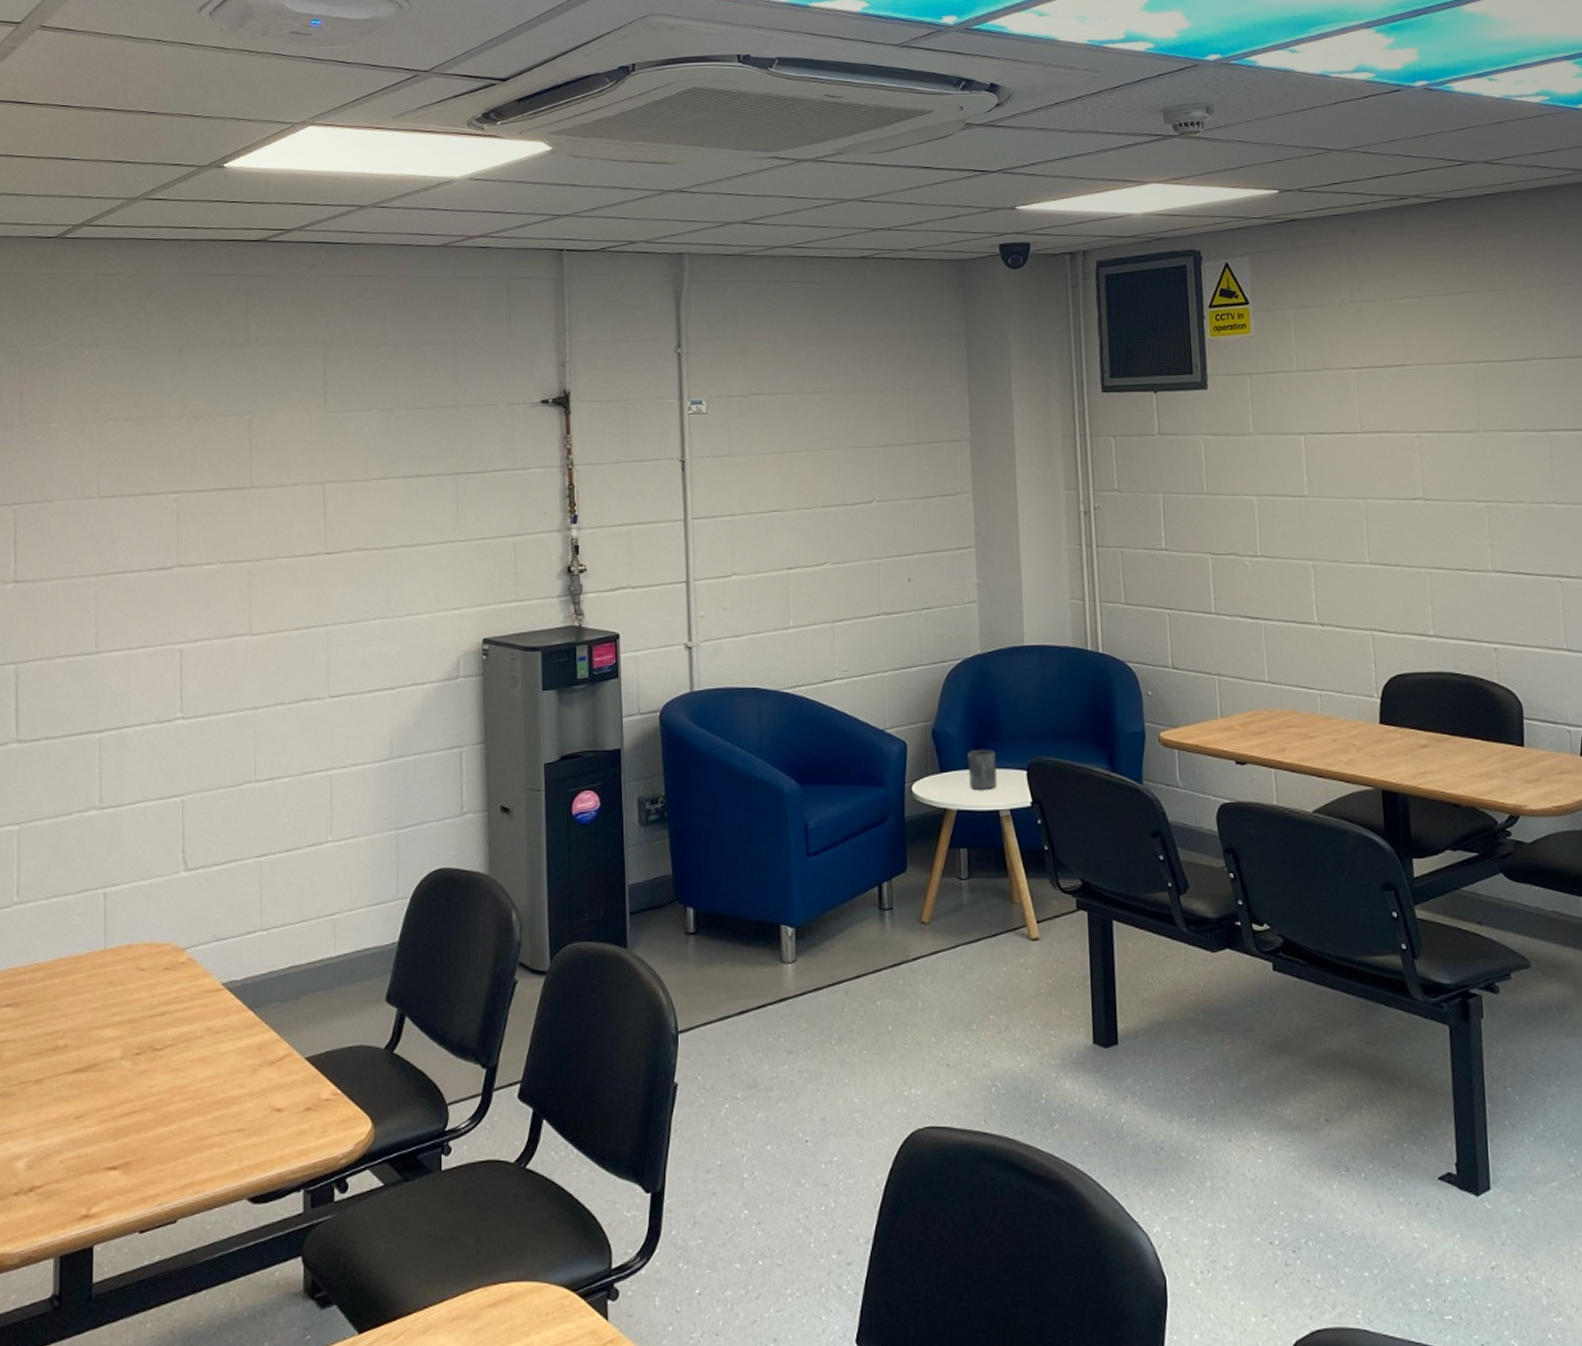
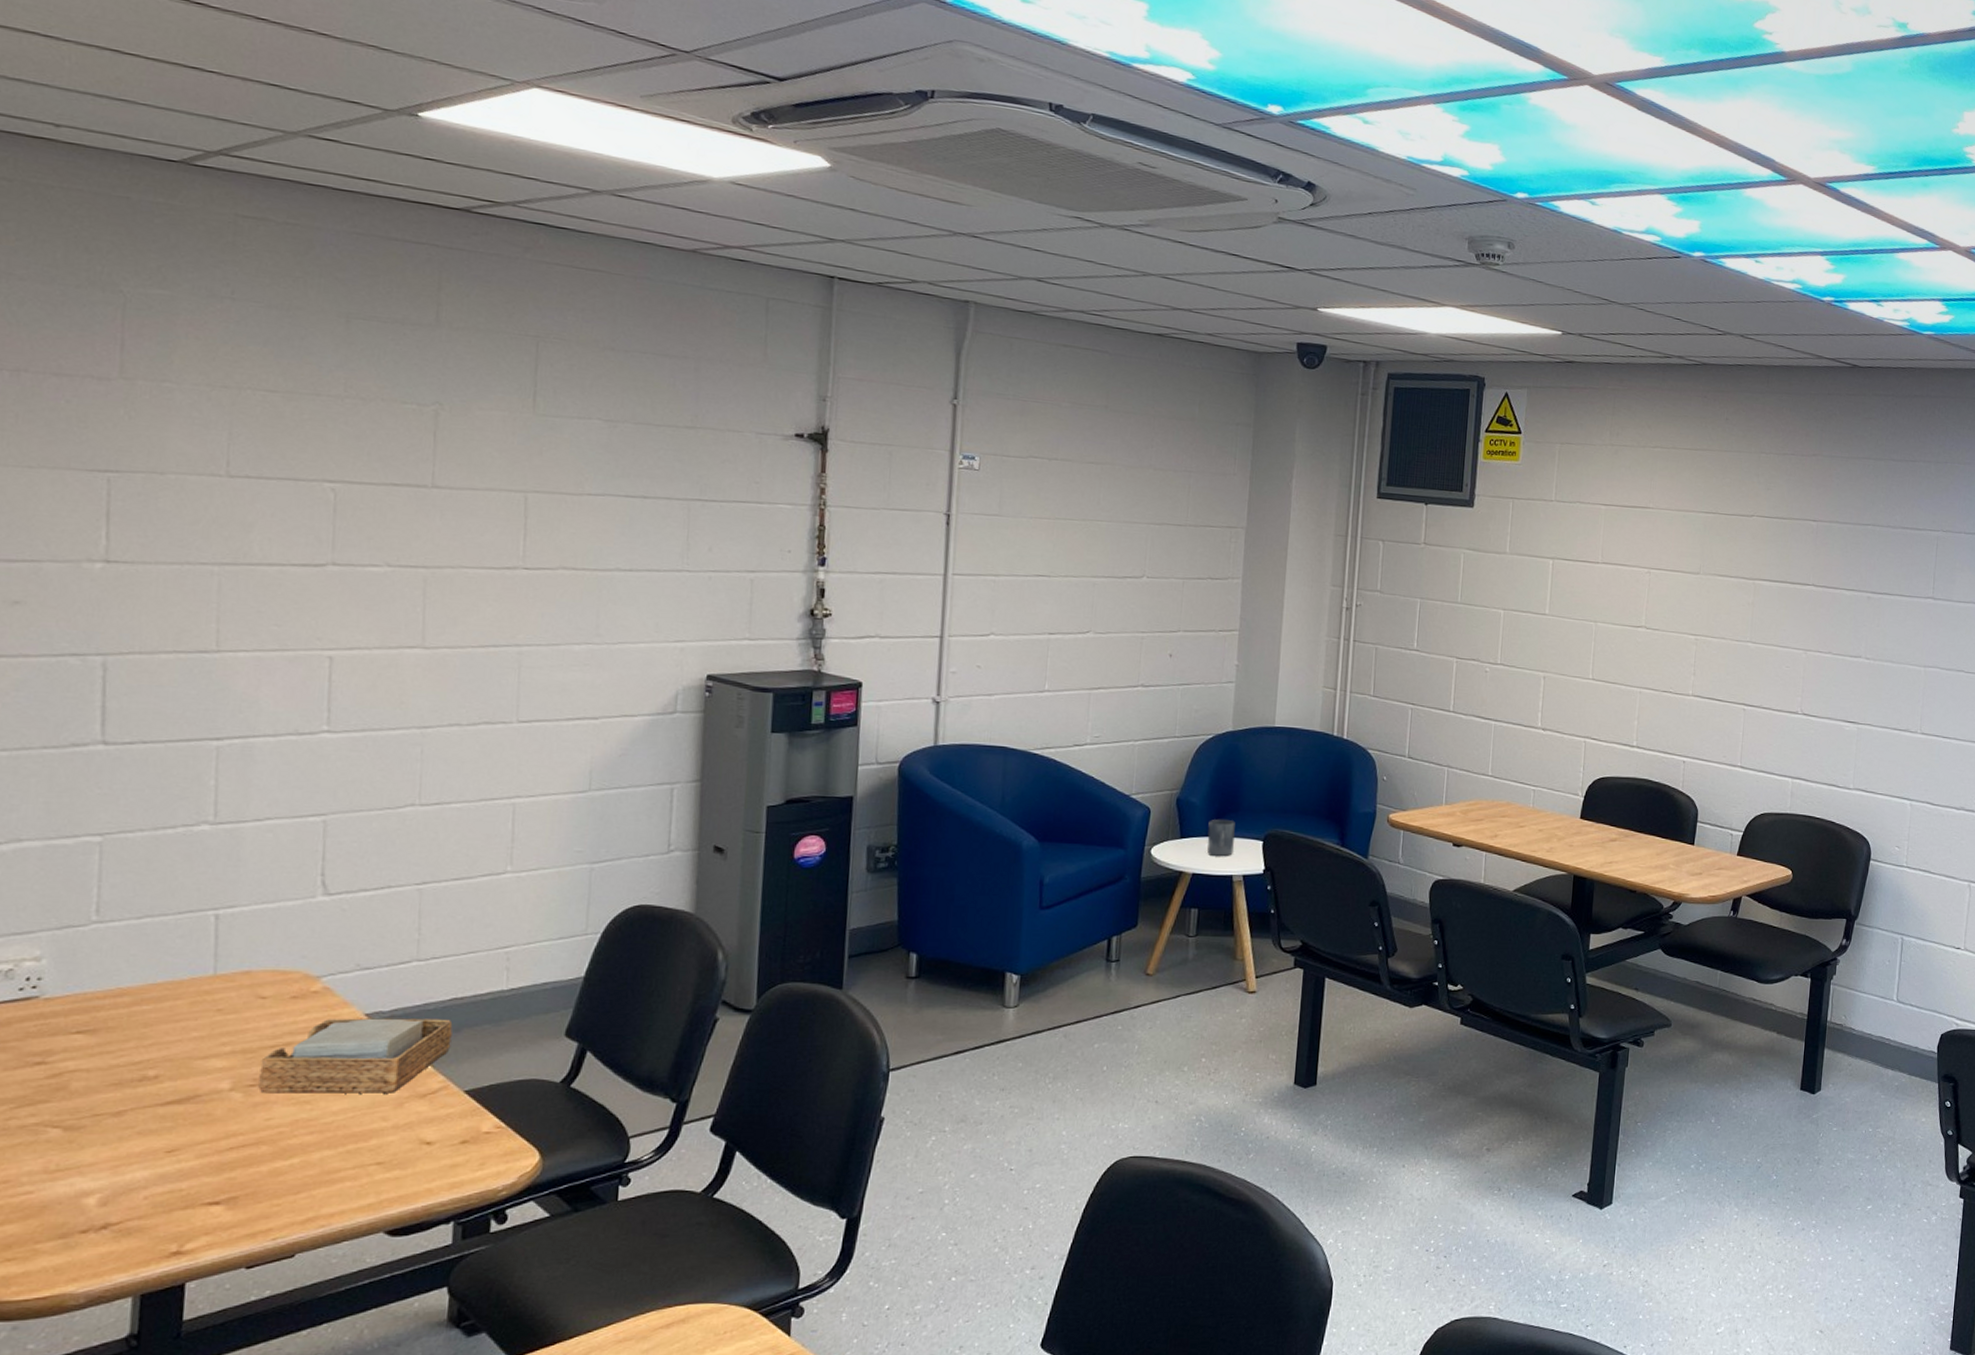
napkin holder: none [142,986,292,1062] -> present [258,1018,453,1094]

